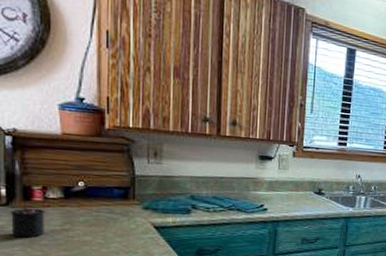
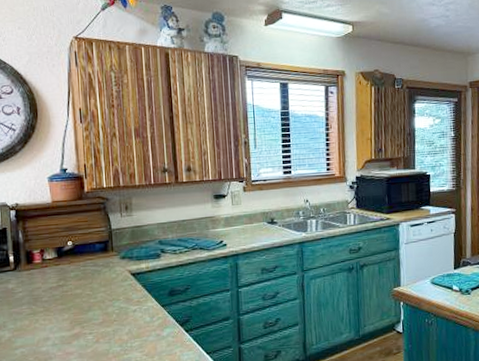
candle: present [9,199,46,238] -> none [17,263,45,298]

